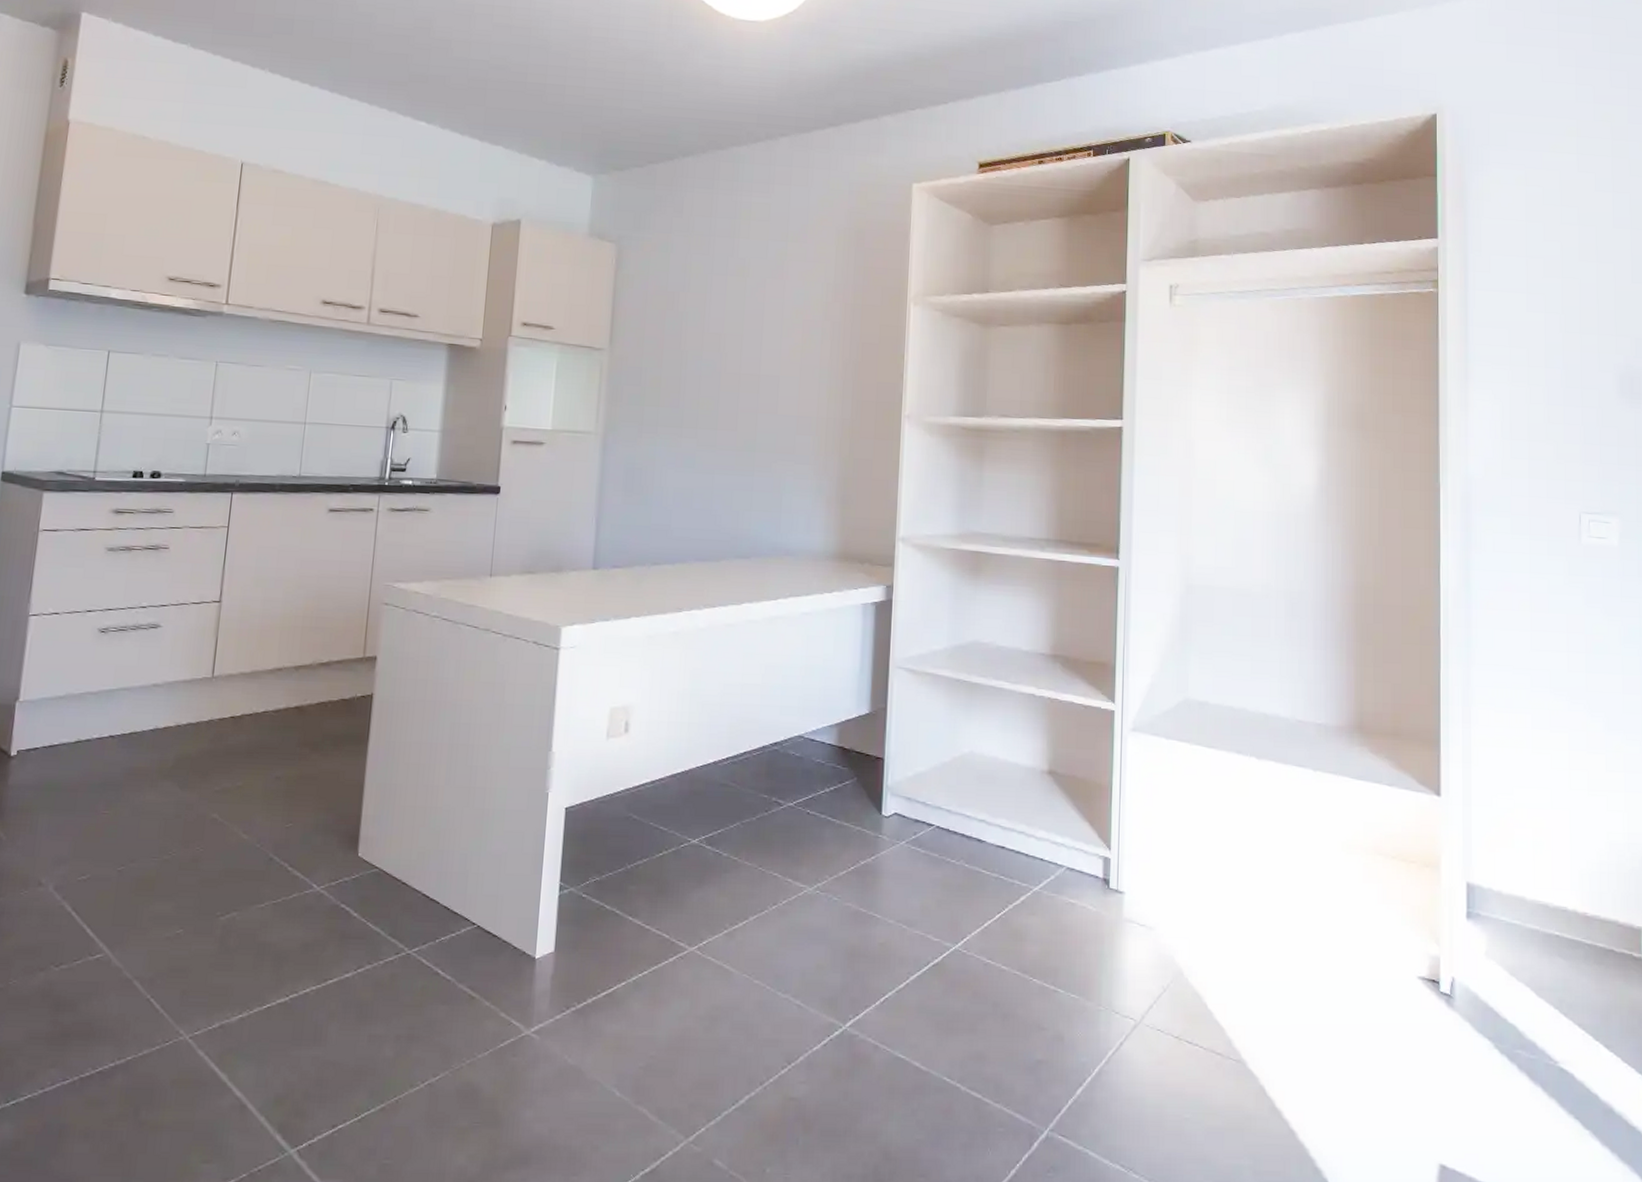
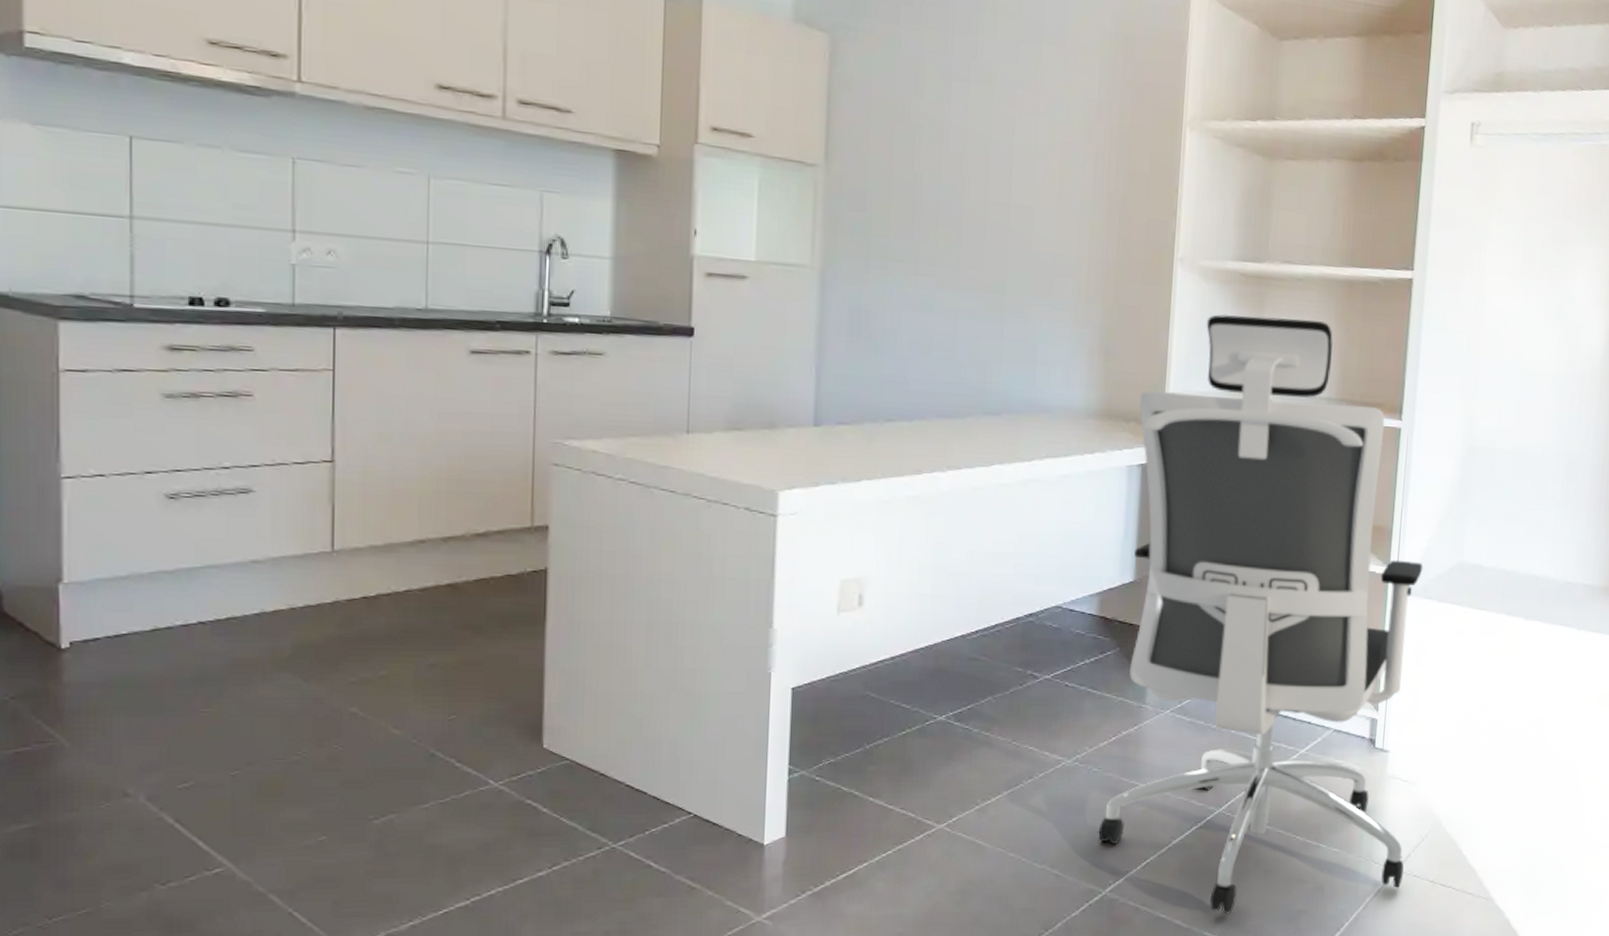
office chair: none [838,464,1148,1059] -> present [1098,314,1423,914]

